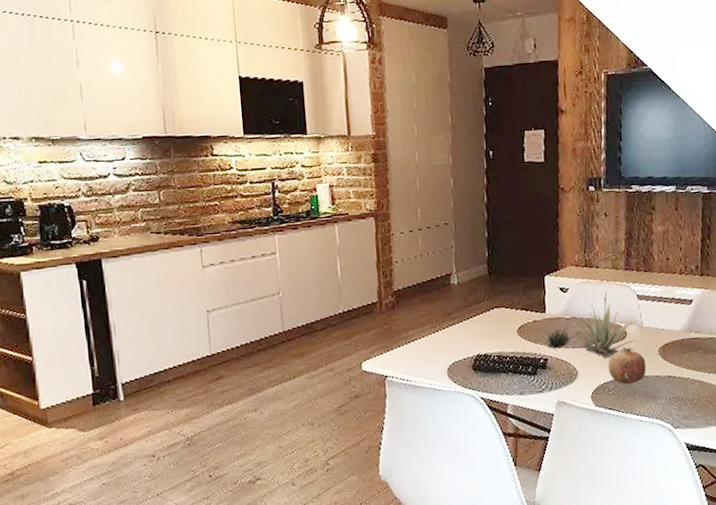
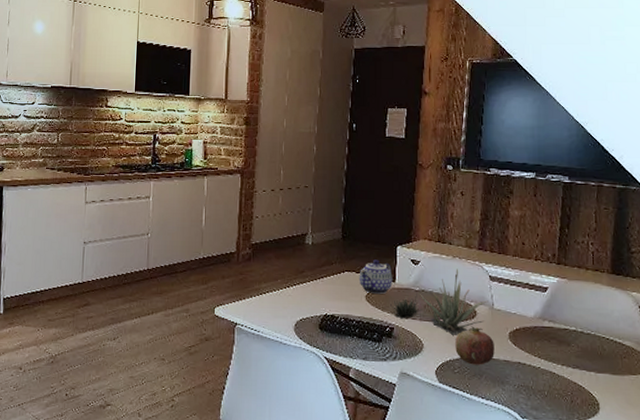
teapot: none [508,292,543,327] -> present [359,259,393,294]

